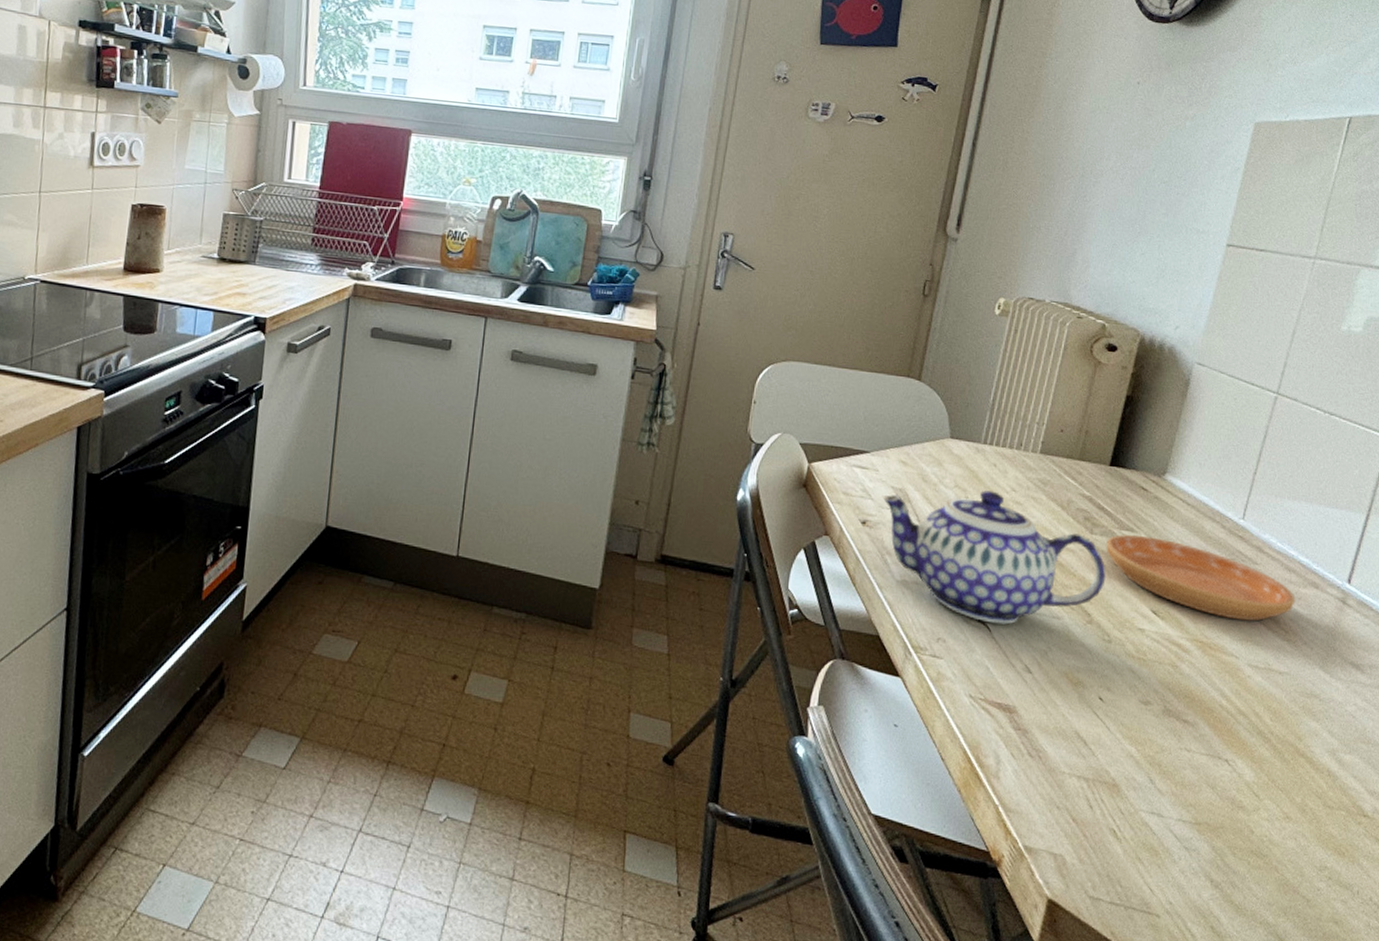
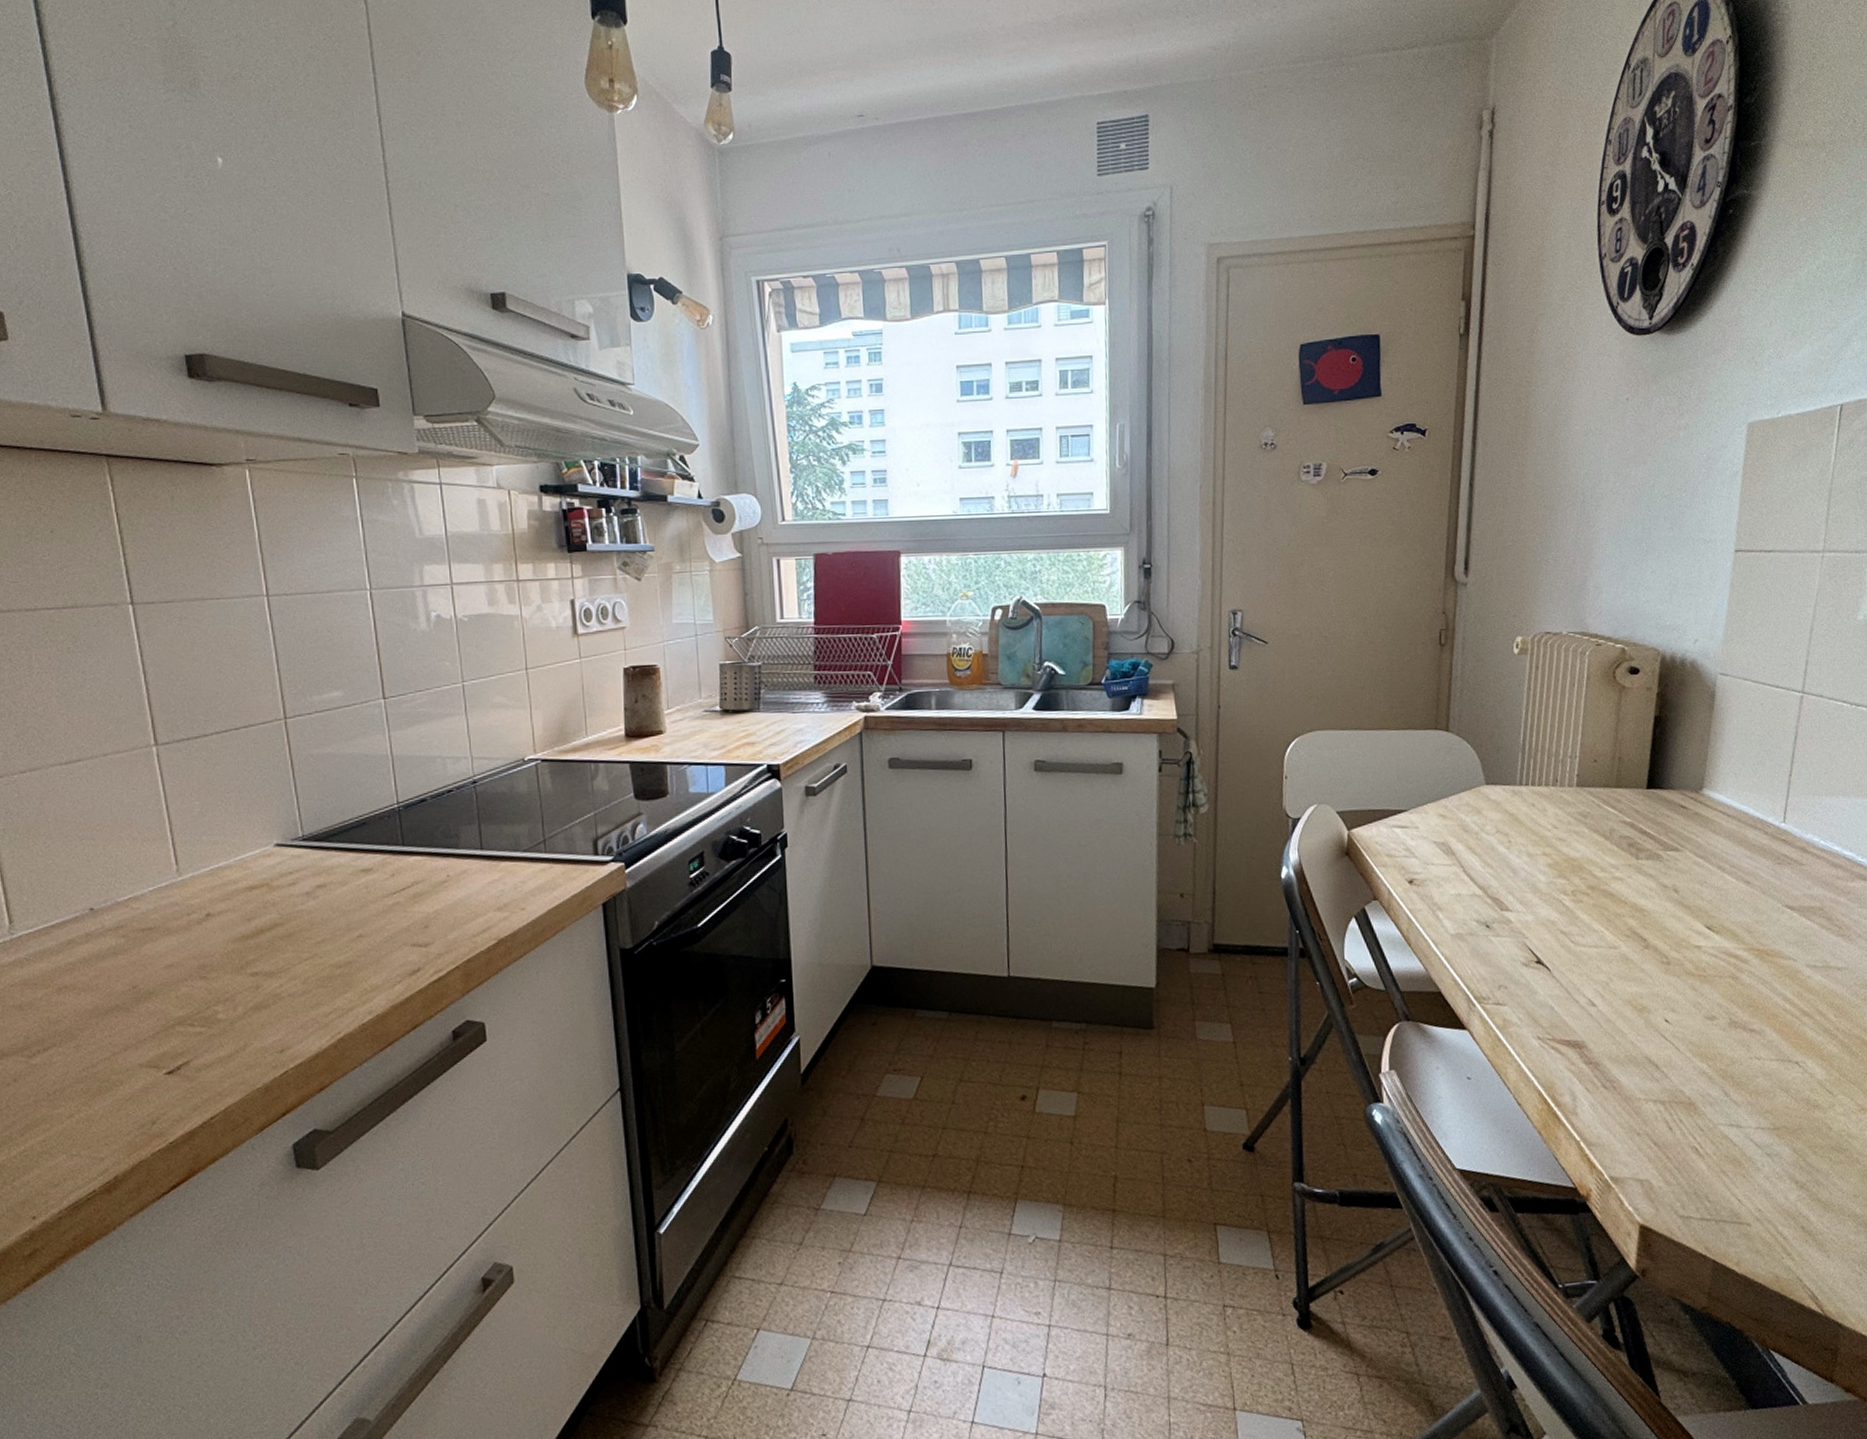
teapot: present [882,490,1106,625] -> none [1425,831,1657,963]
saucer: present [1106,534,1296,621] -> none [1653,853,1845,923]

